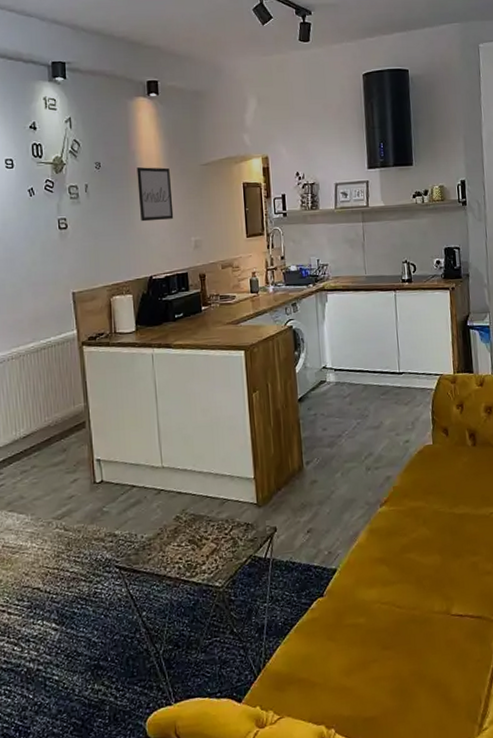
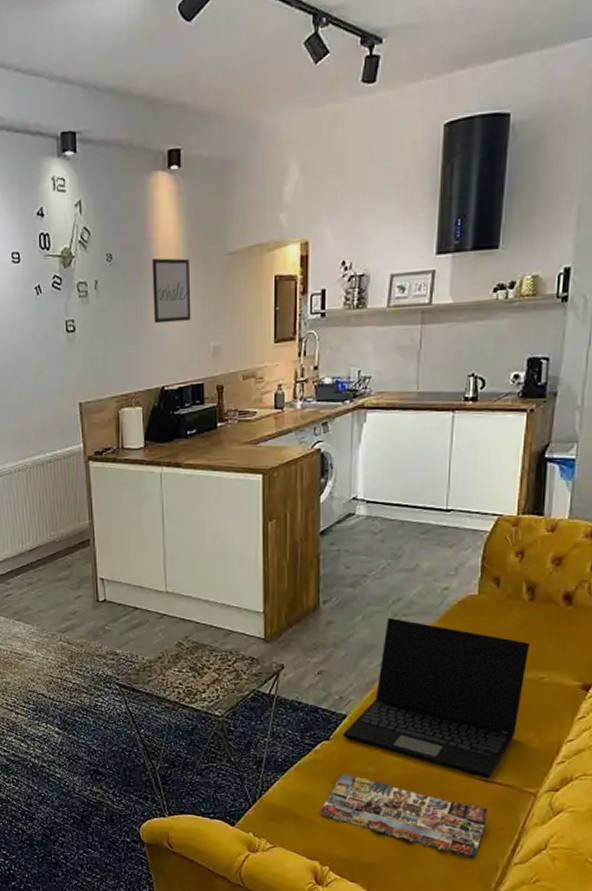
magazine: none [320,629,466,696] -> present [319,774,487,860]
laptop: none [334,471,479,613] -> present [342,617,530,778]

